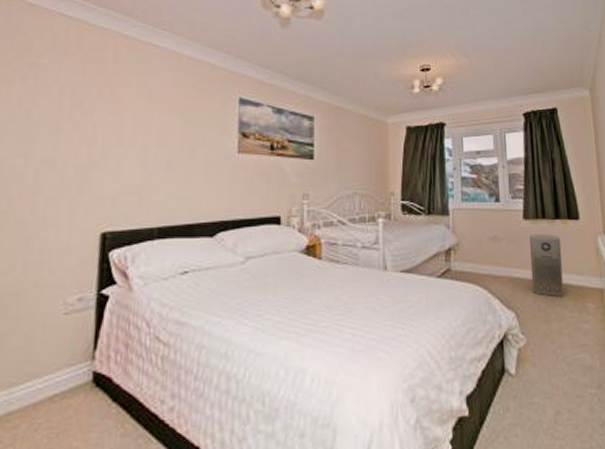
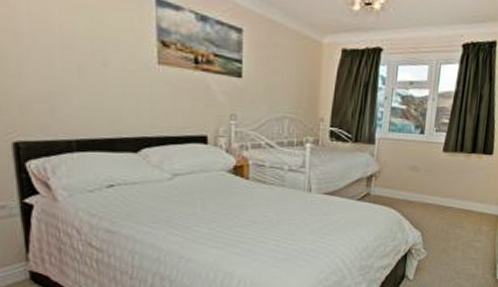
air purifier: present [529,233,564,298] -> none [439,165,473,221]

